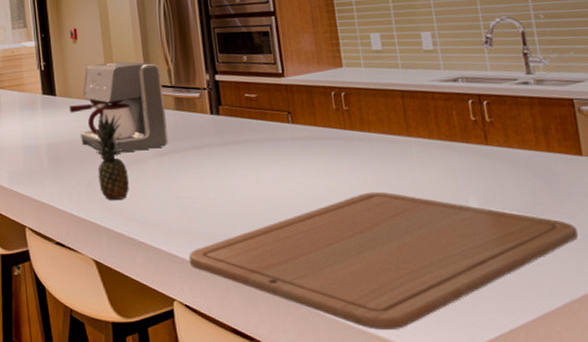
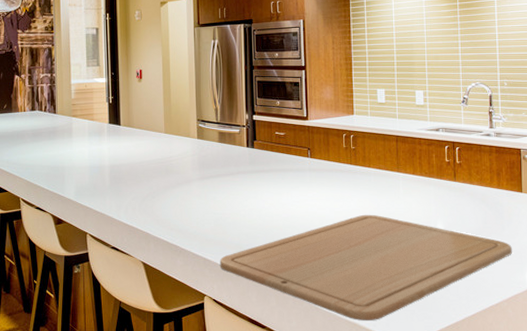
coffee maker: present [69,61,168,153] -> none [131,99,211,176]
fruit: present [93,112,129,200] -> none [149,141,176,213]

